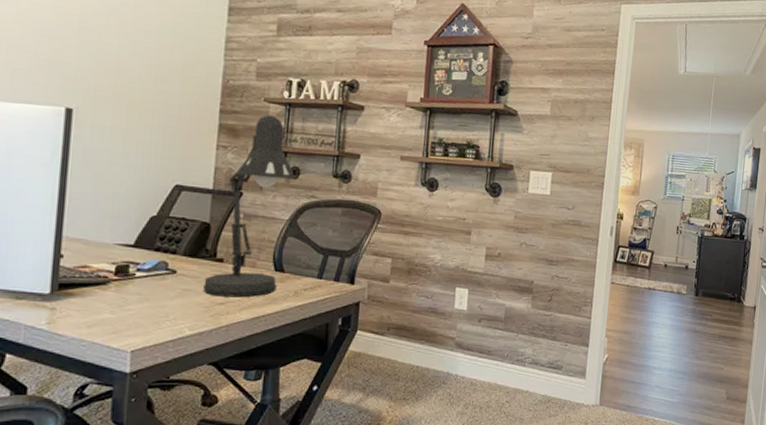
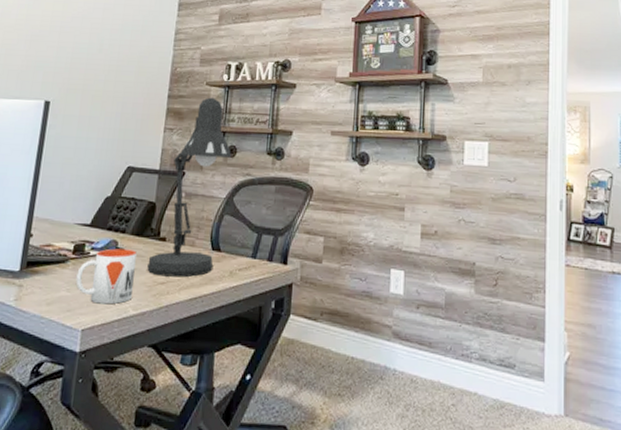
mug: none [120,269,191,326] -> present [76,248,137,305]

